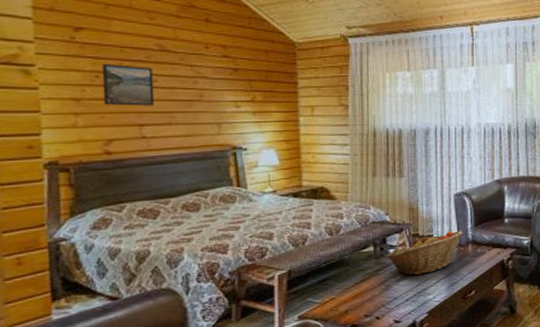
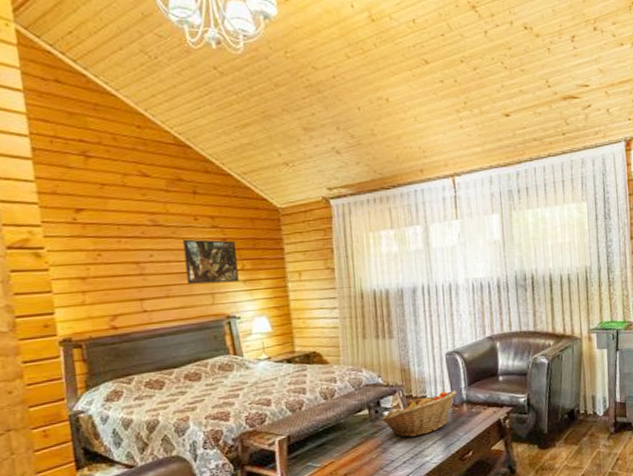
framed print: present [101,64,155,106] -> none [102,242,153,282]
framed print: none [190,66,248,114] -> present [182,239,239,284]

